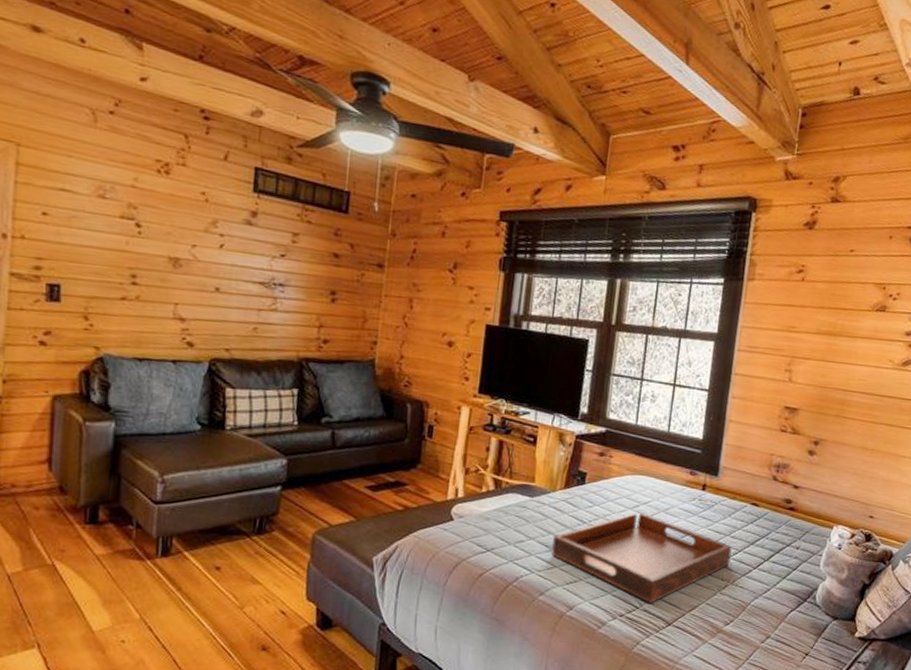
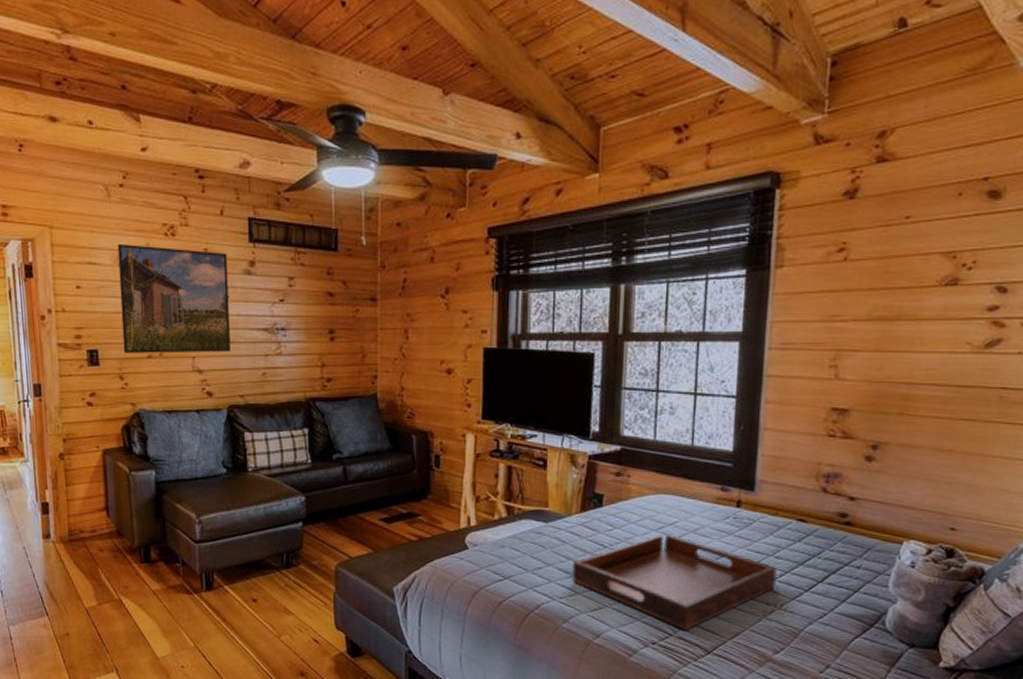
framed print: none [92,173,227,303] -> present [117,243,230,354]

